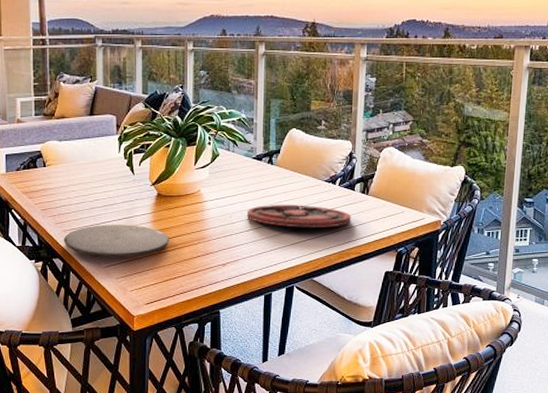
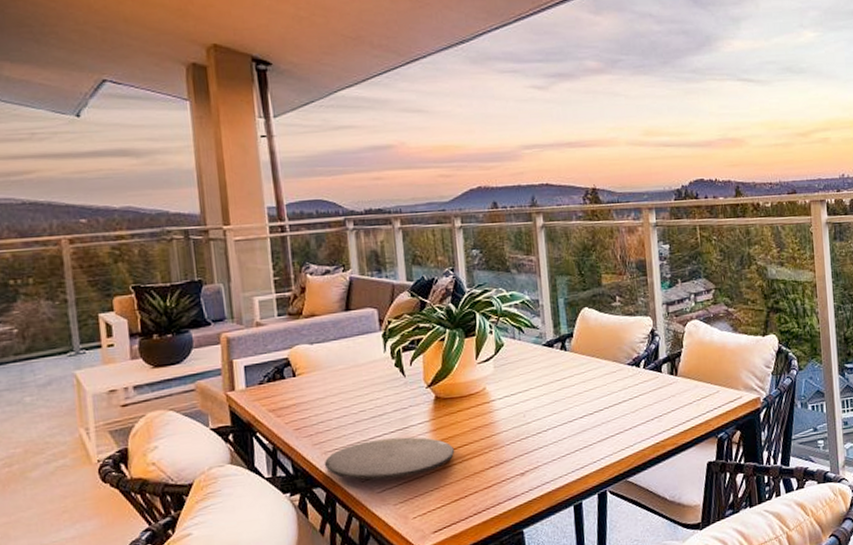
plate: present [246,204,351,228] -> none [542,394,662,422]

